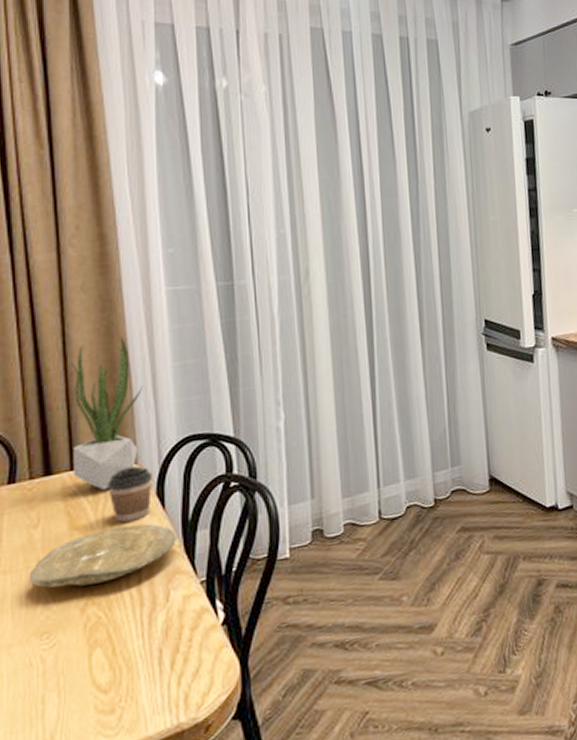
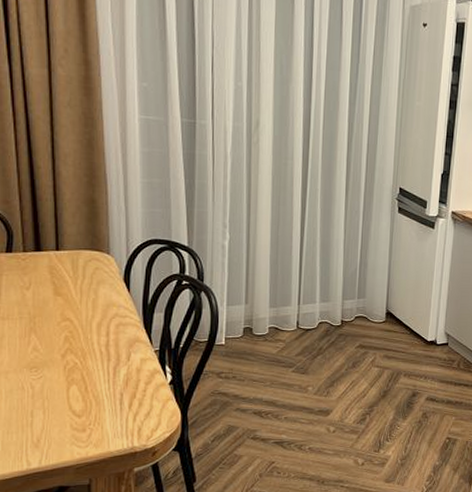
plate: present [28,523,176,588] -> none [22,299,138,339]
potted plant: present [71,335,144,491] -> none [58,149,117,270]
coffee cup: present [107,466,153,523] -> none [85,255,122,297]

